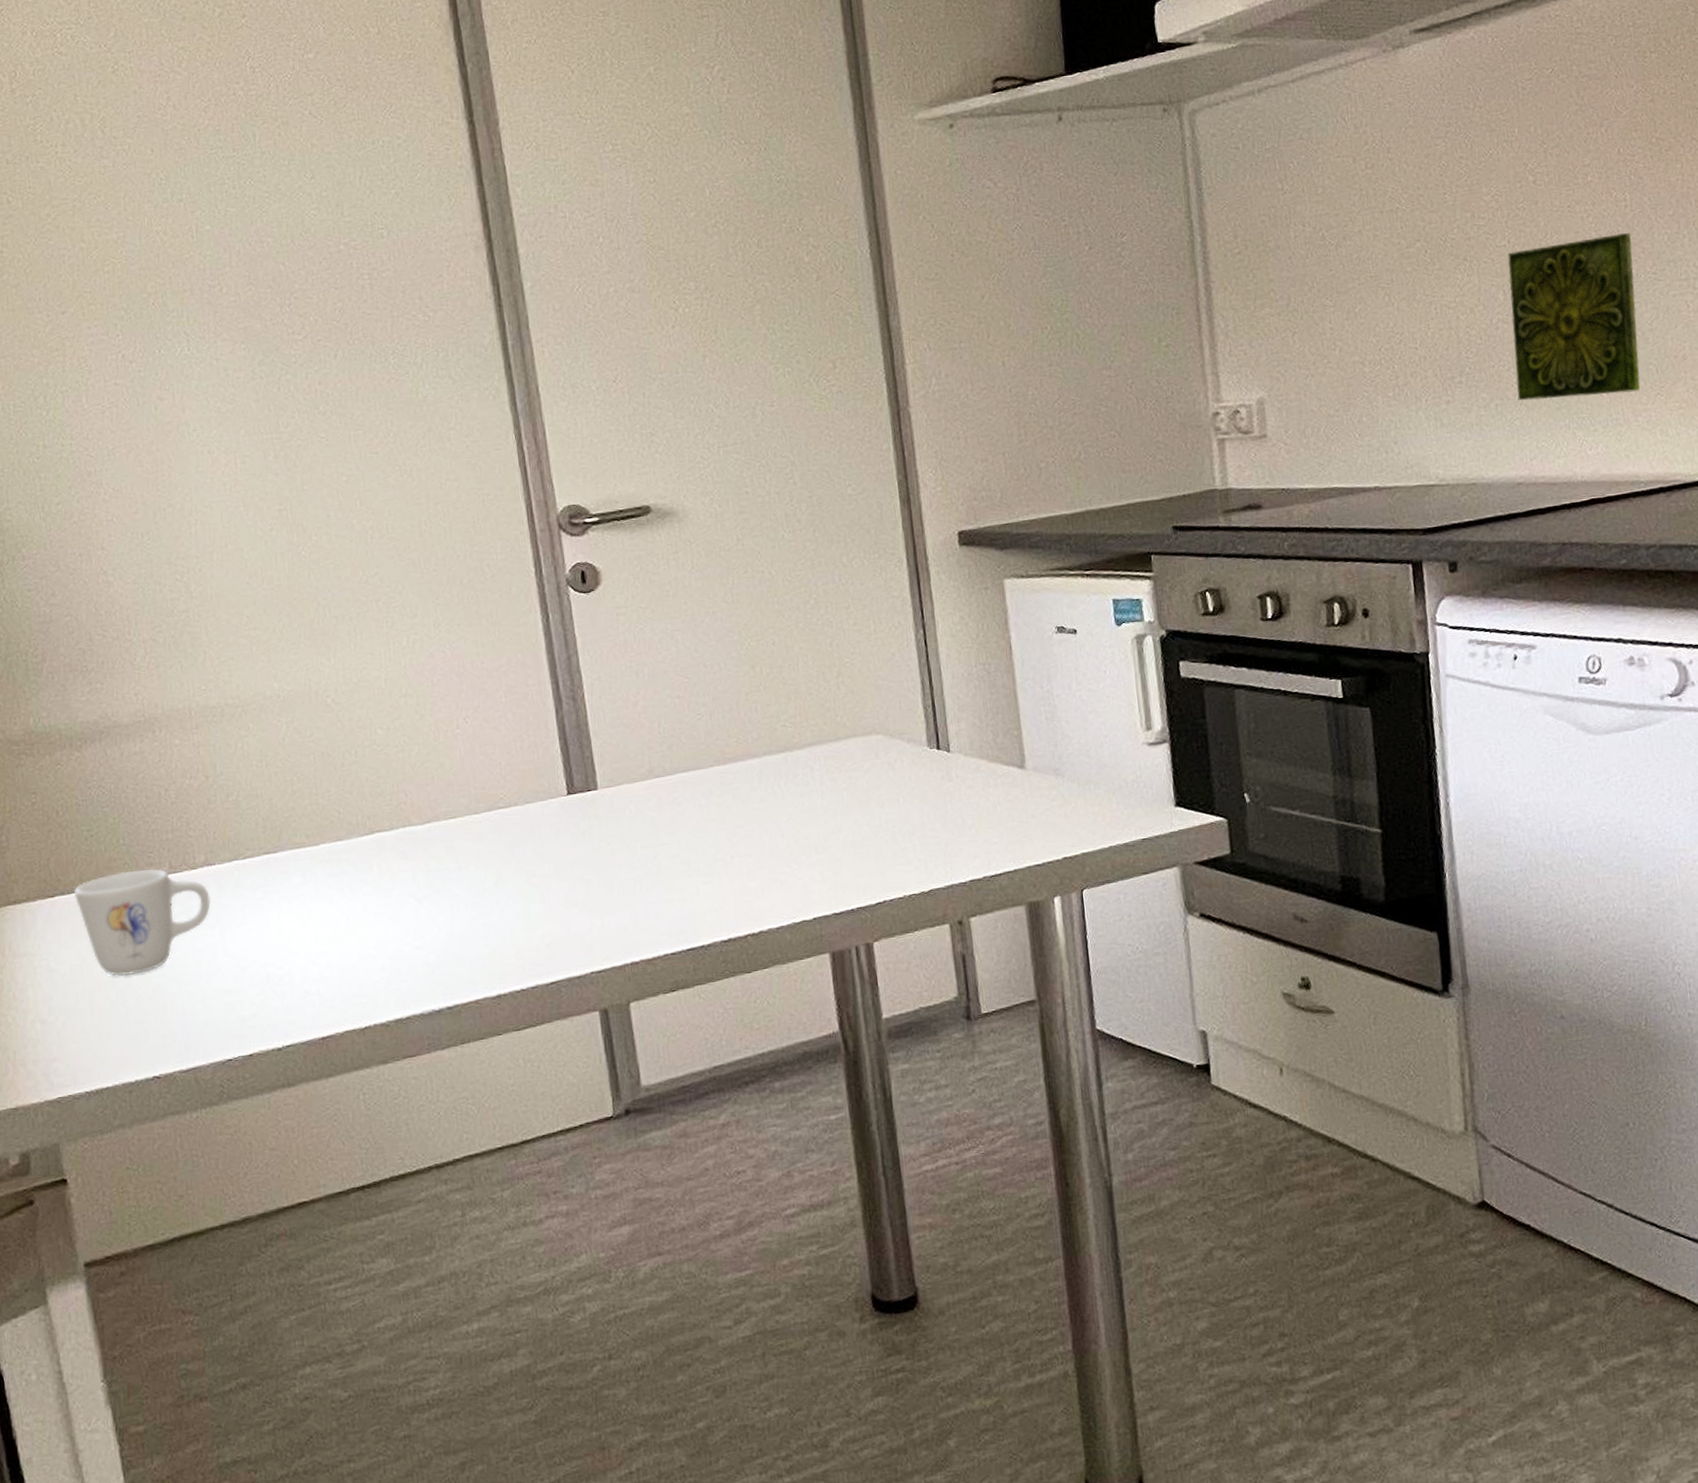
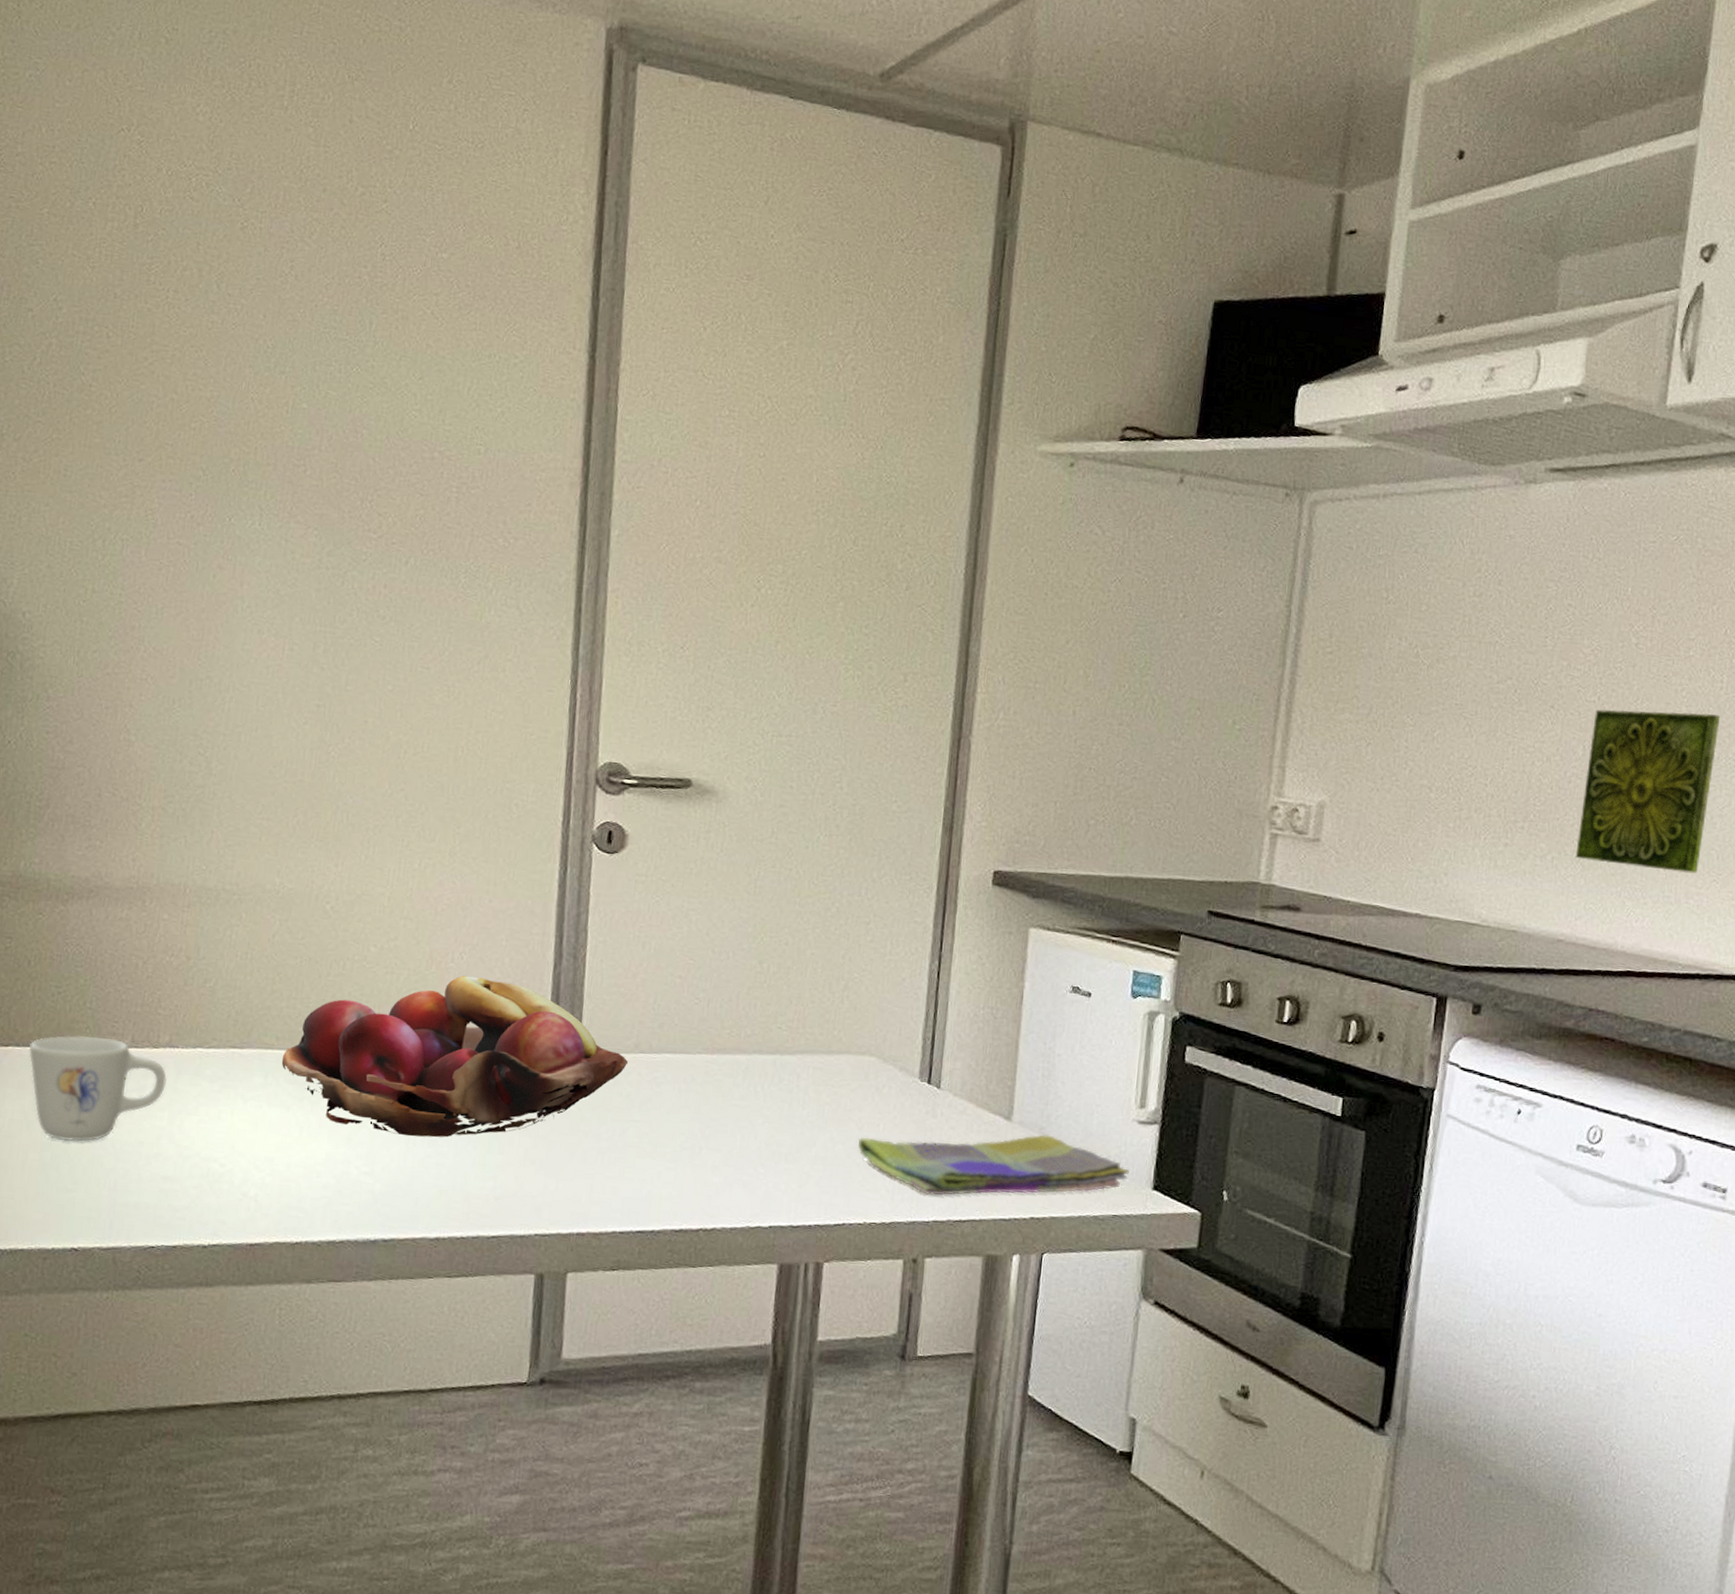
fruit basket: none [315,736,646,905] -> present [281,975,629,1138]
dish towel: none [881,774,1150,857] -> present [857,1134,1130,1196]

